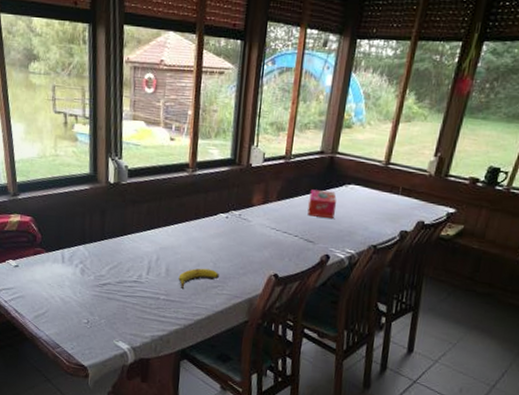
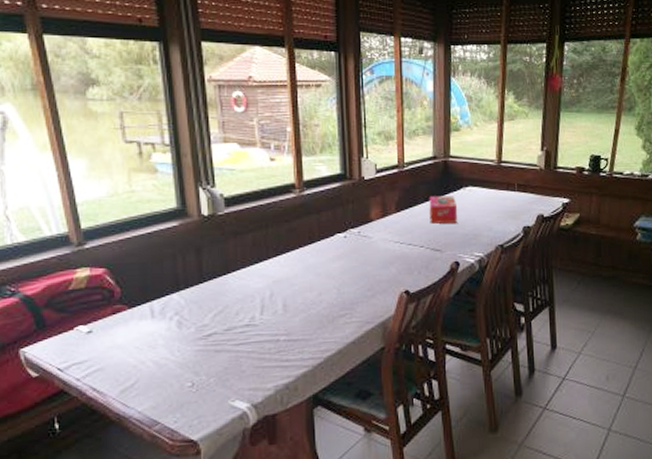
banana: present [178,268,219,289] -> none [299,296,345,324]

